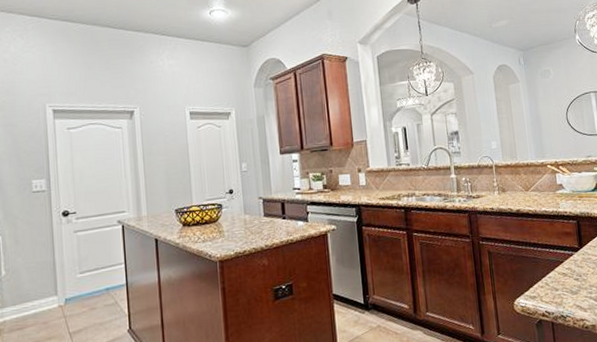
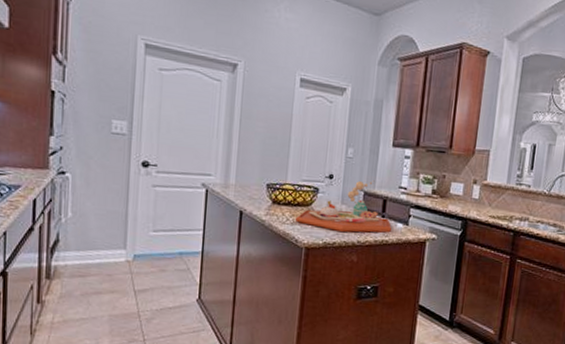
food tray: none [206,187,294,241] -> present [296,180,392,233]

